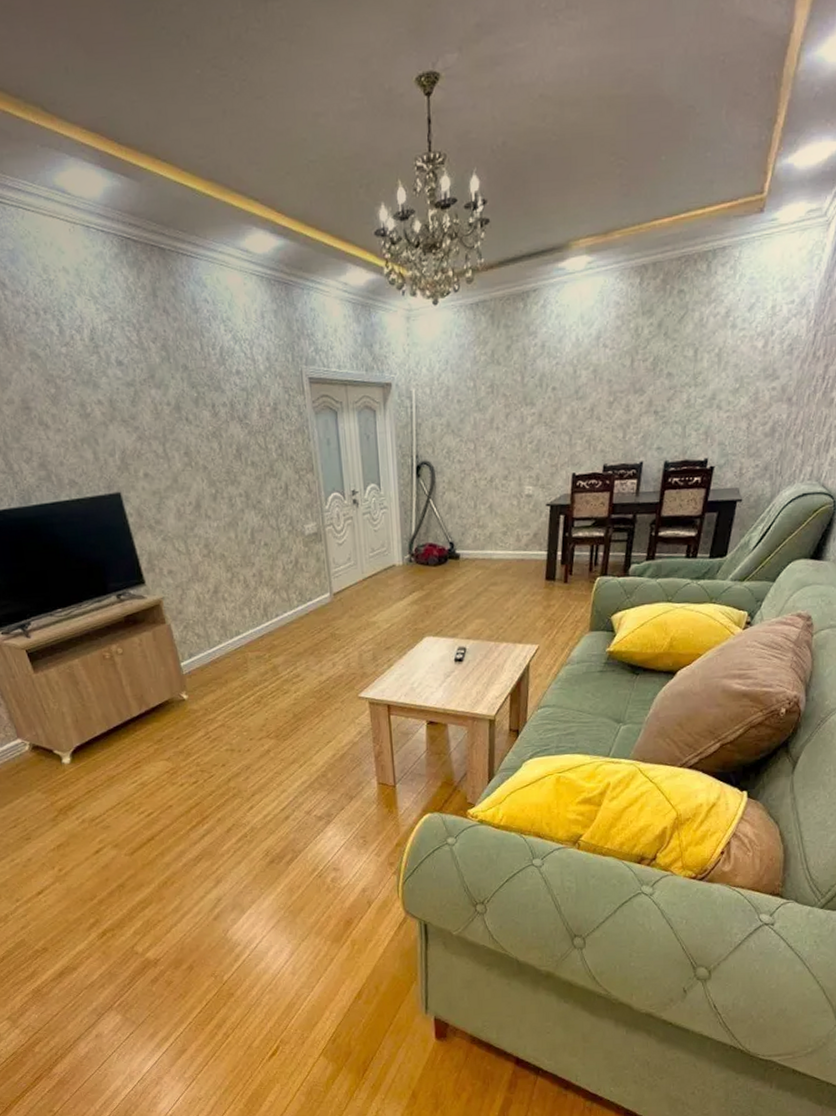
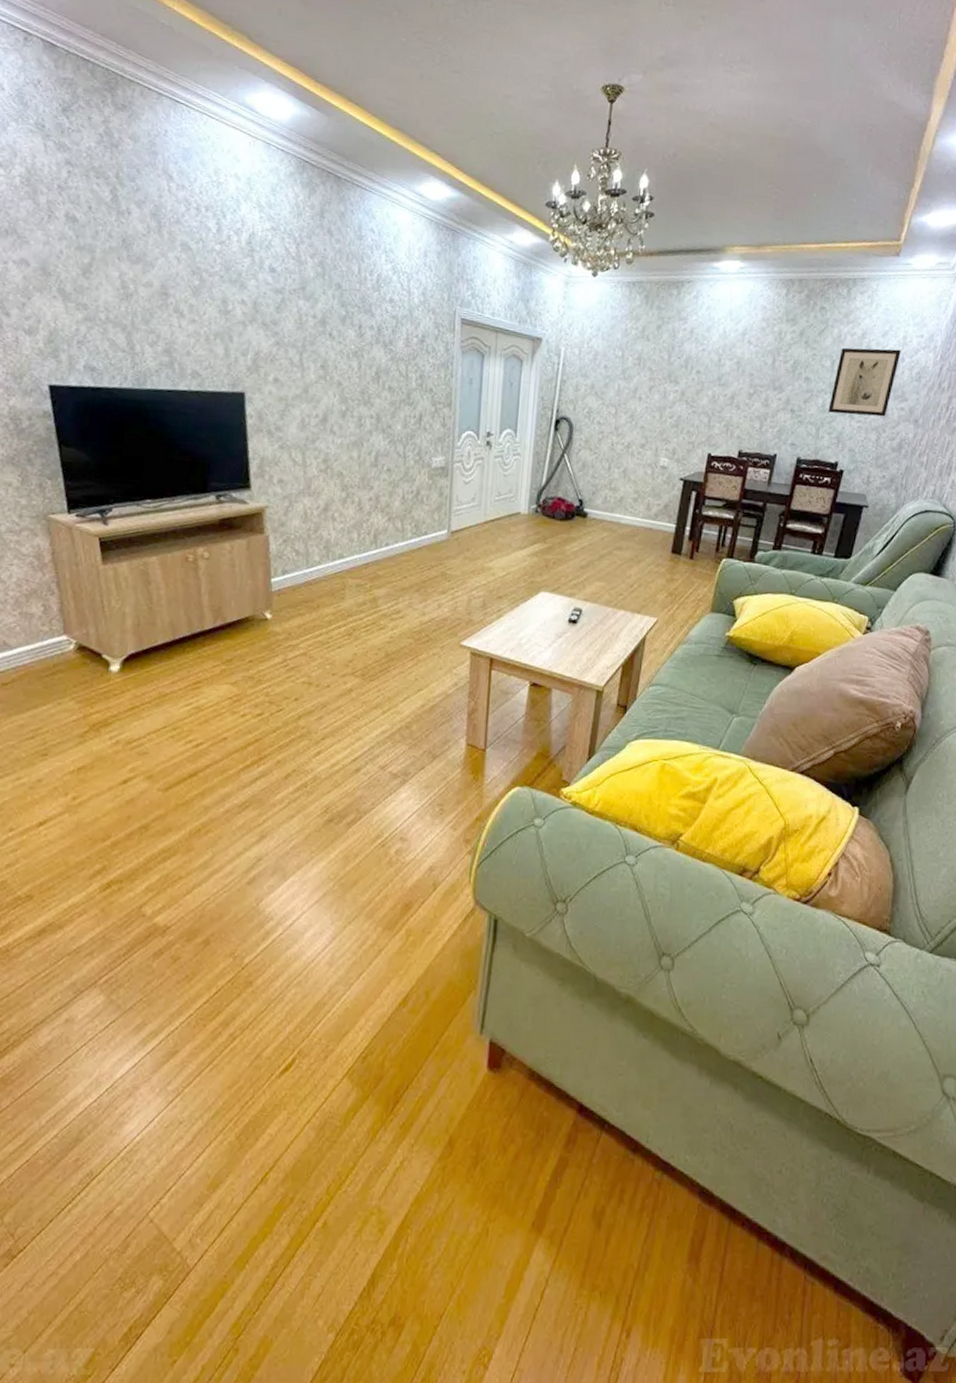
wall art: none [694,322,770,407] -> present [828,347,901,417]

